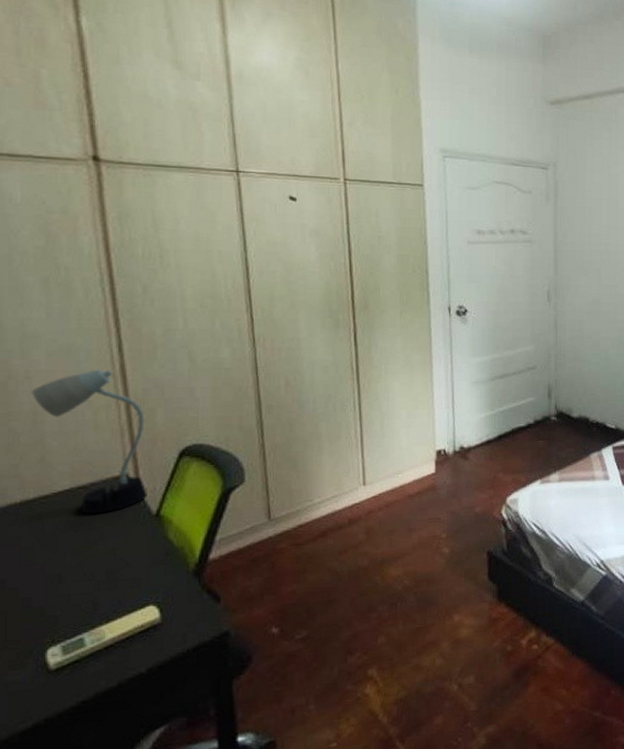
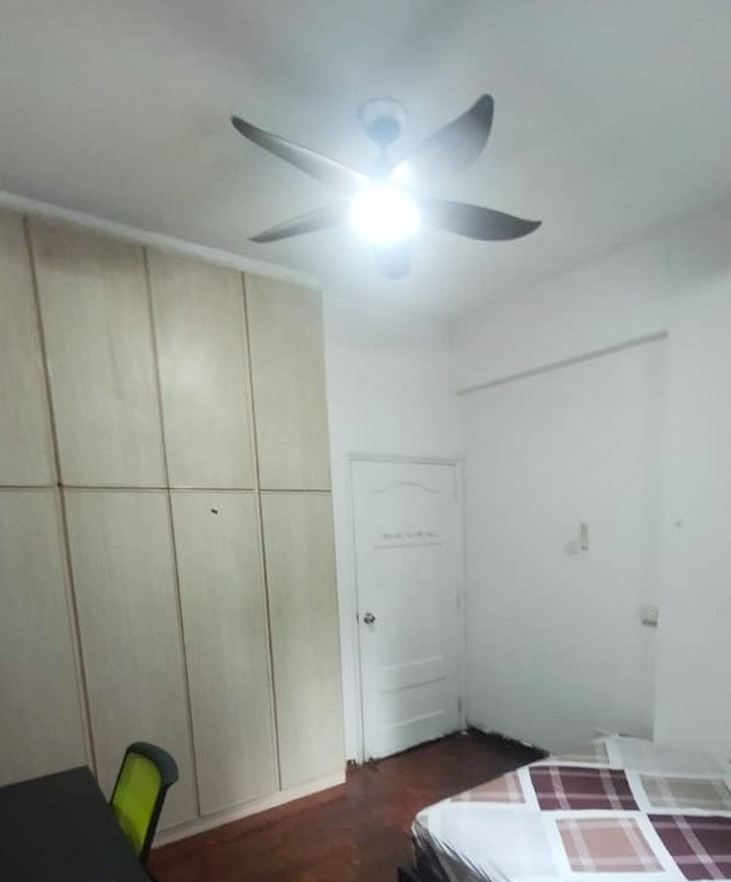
desk lamp: present [32,369,147,515] -> none [18,671,103,800]

